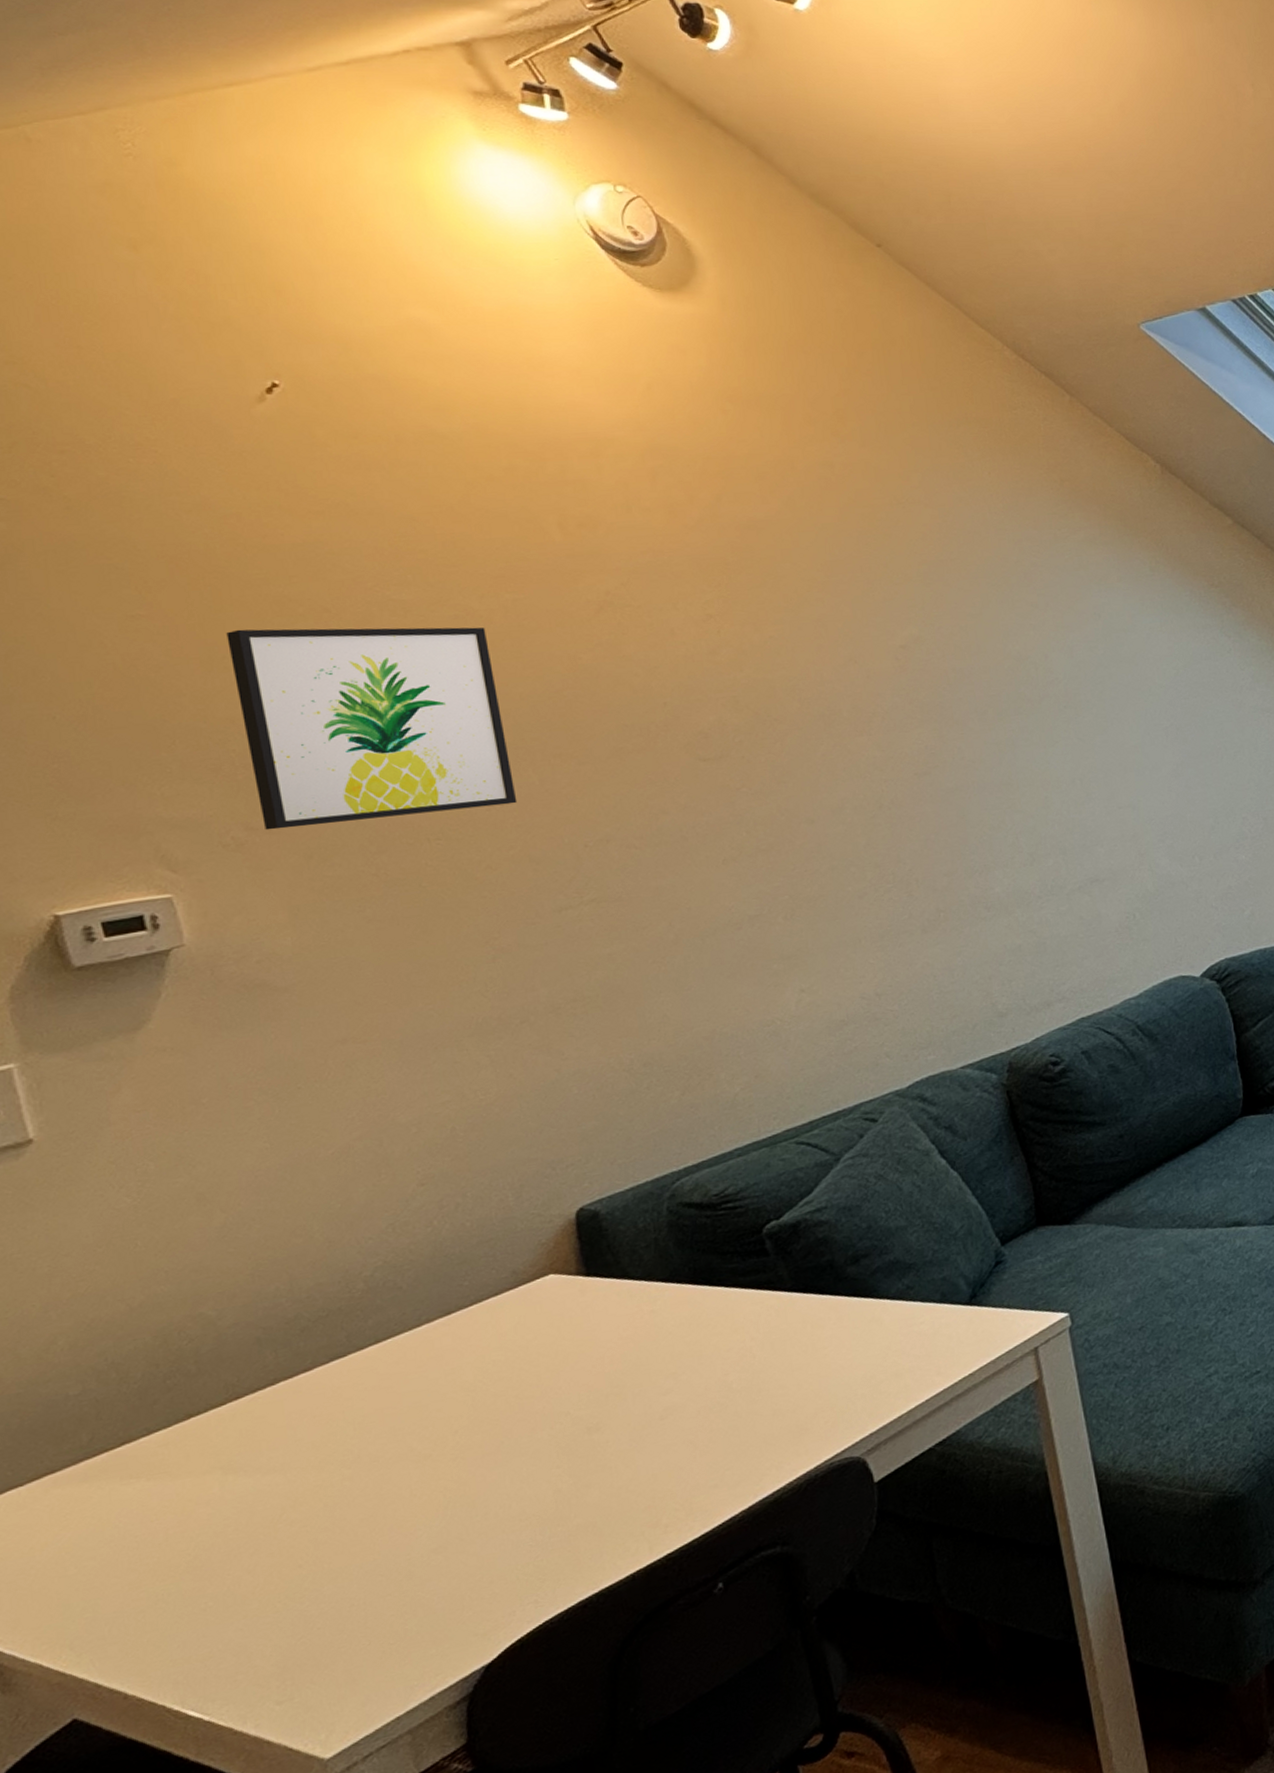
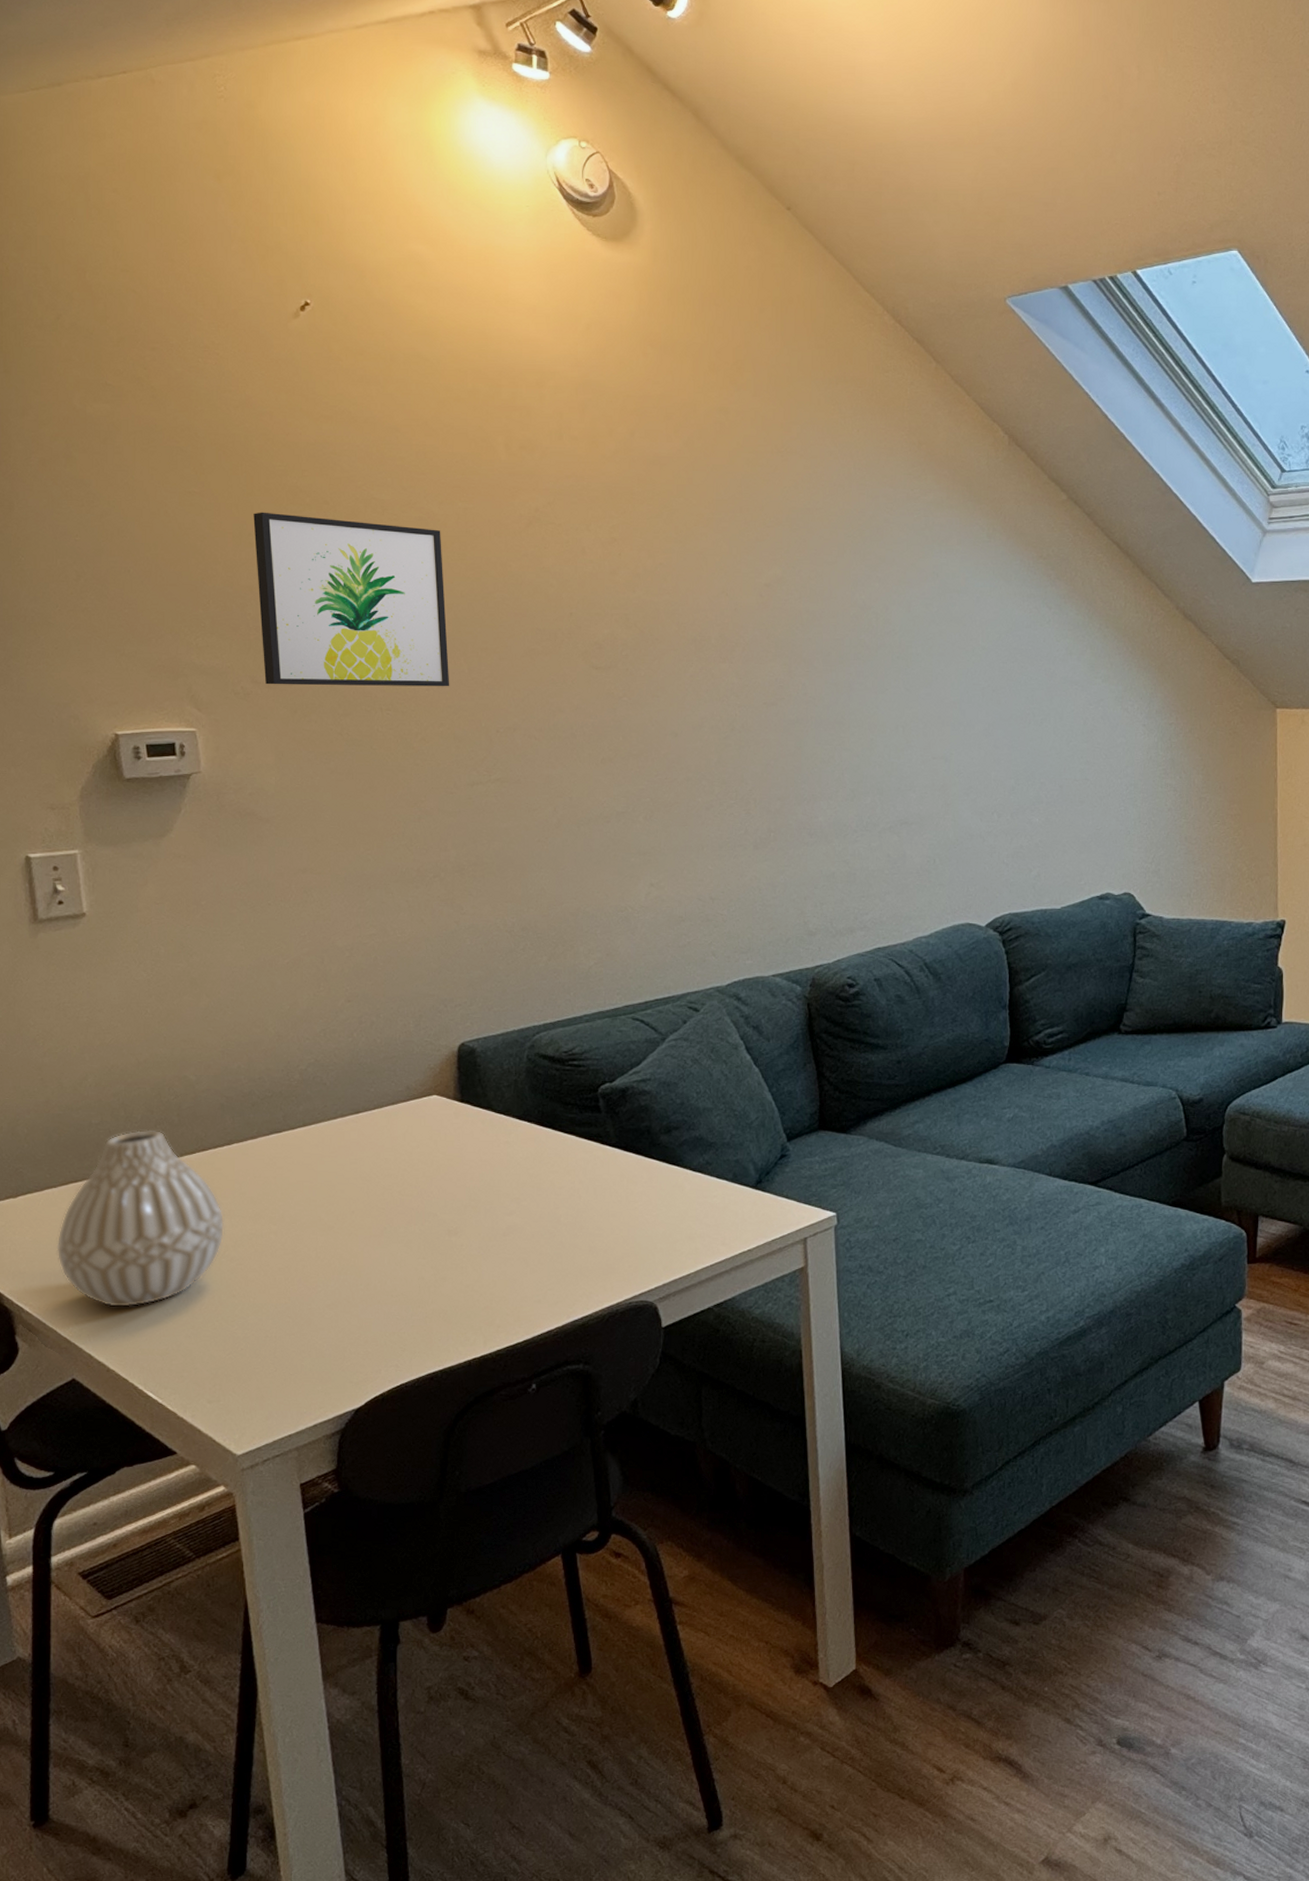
vase: none [30,1386,279,1618] -> present [56,1129,225,1308]

